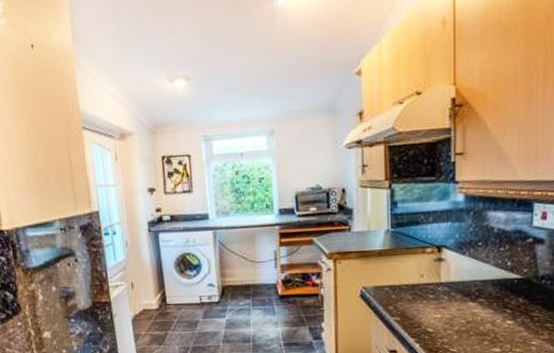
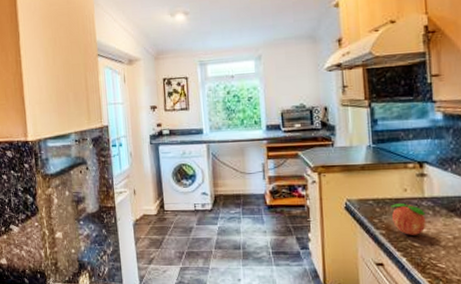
fruit: none [406,288,441,321] -> present [390,202,426,235]

